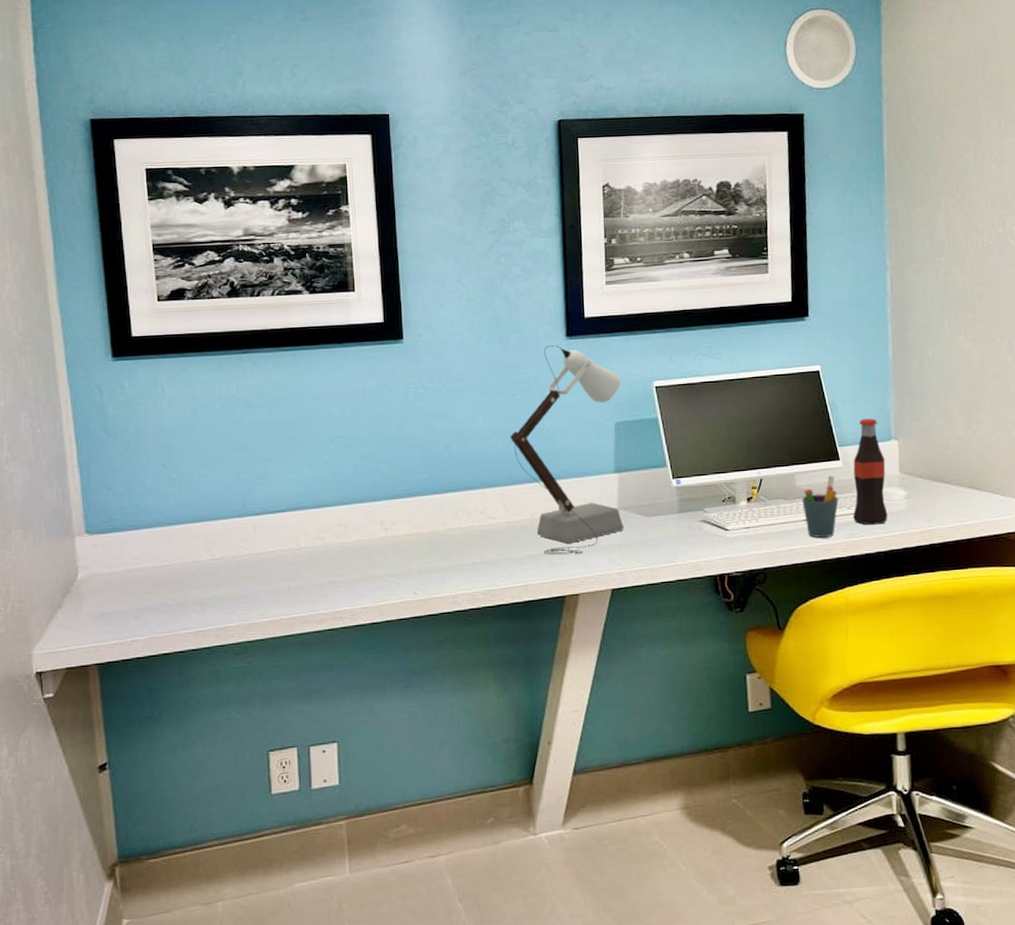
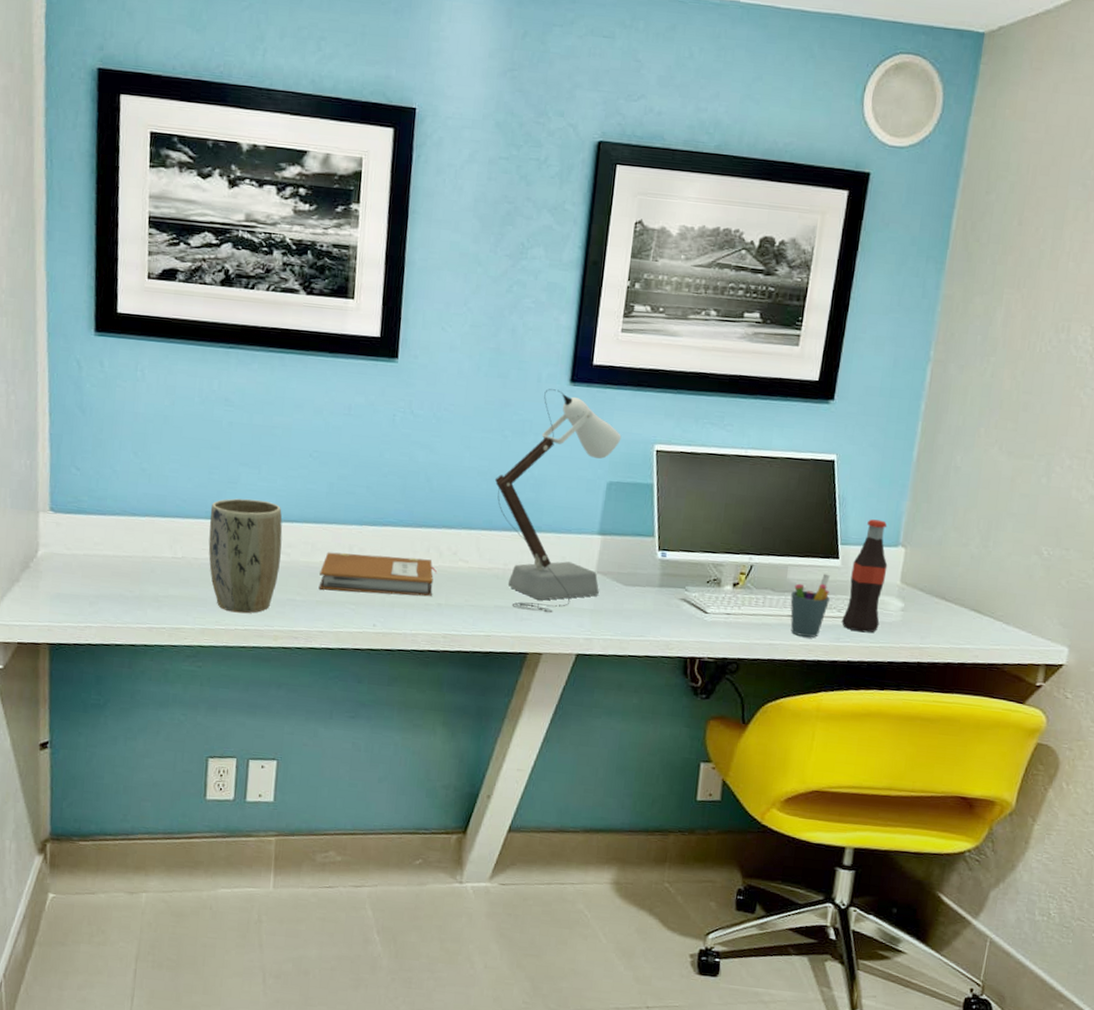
plant pot: none [242,490,316,603] -> present [208,498,283,613]
notebook: none [356,522,467,567] -> present [318,552,437,597]

